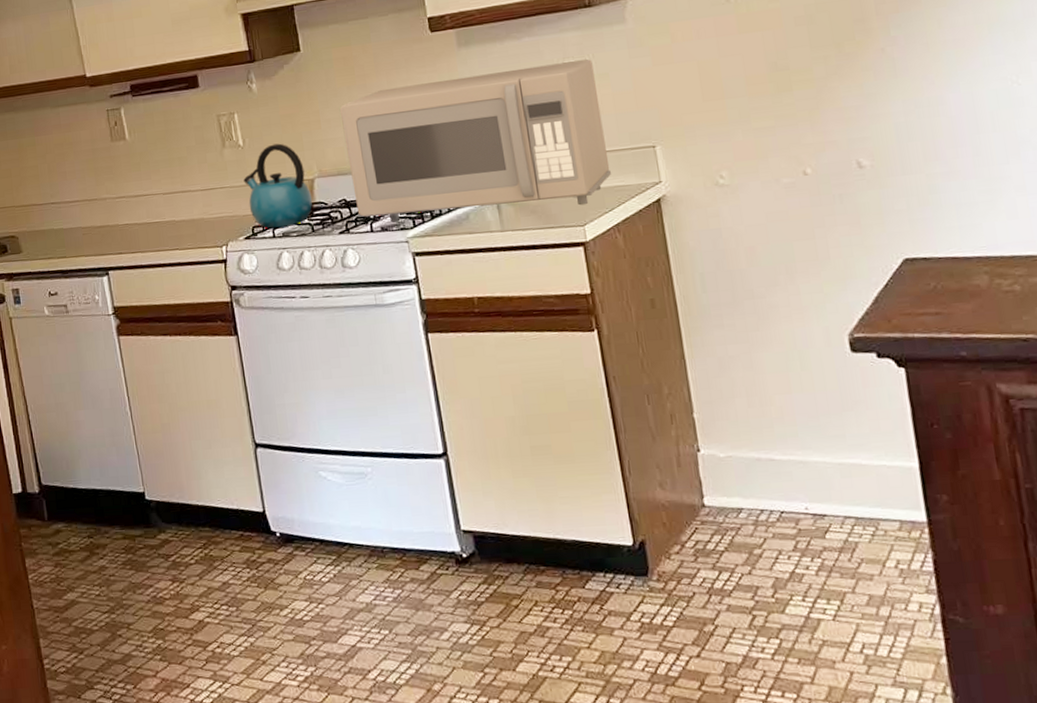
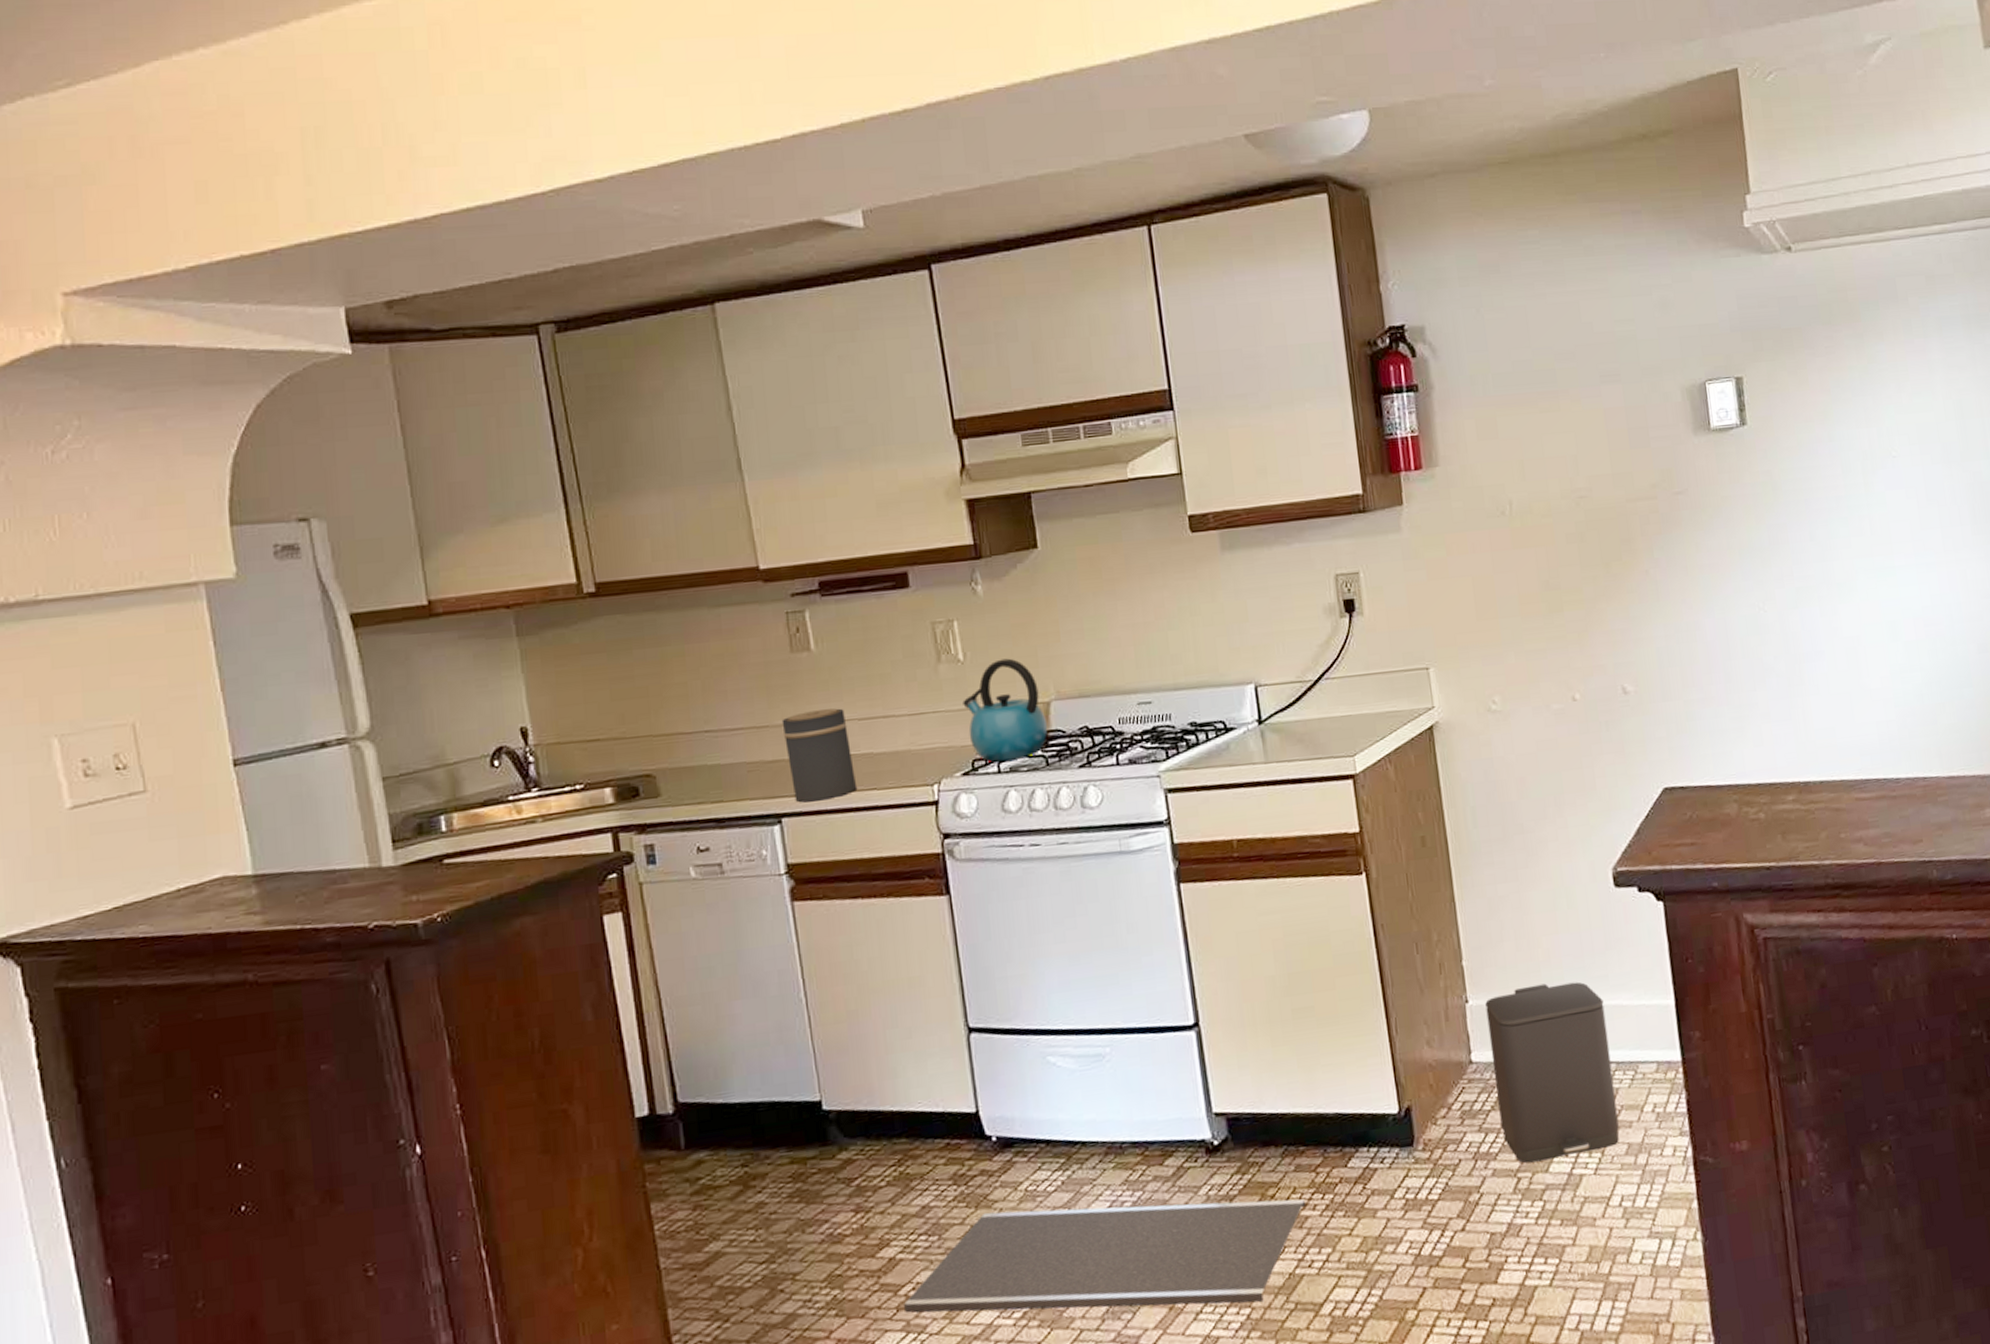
cylinder: none [106,185,164,259] -> present [781,708,858,803]
door mat: none [211,593,548,695] -> present [904,1199,1306,1313]
microwave: present [339,59,612,223] -> none [1083,570,1384,754]
pedal bin: none [717,439,859,603] -> present [1485,981,1619,1163]

